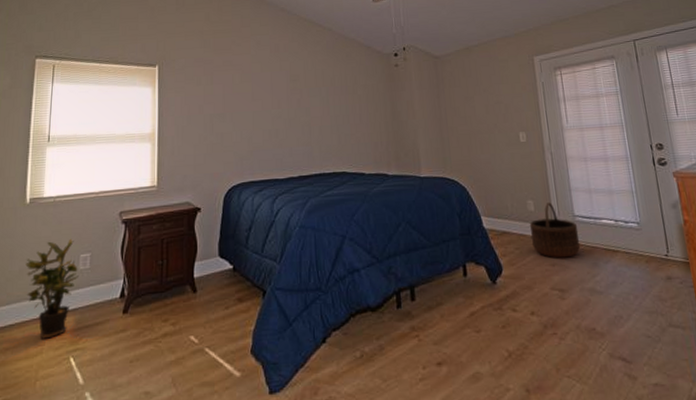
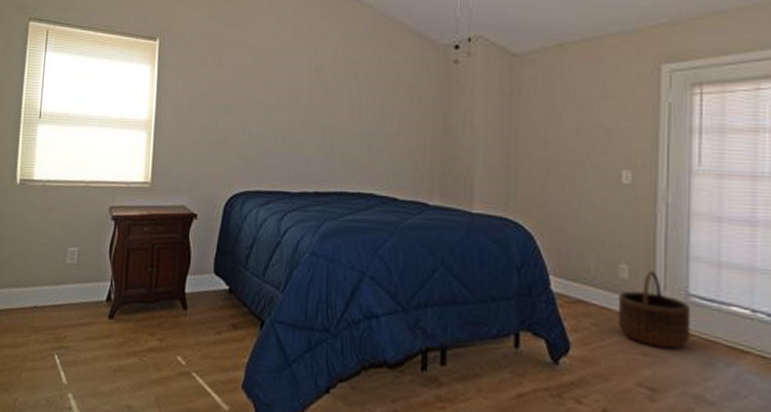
potted plant: present [25,238,79,339] -> none [14,228,66,331]

